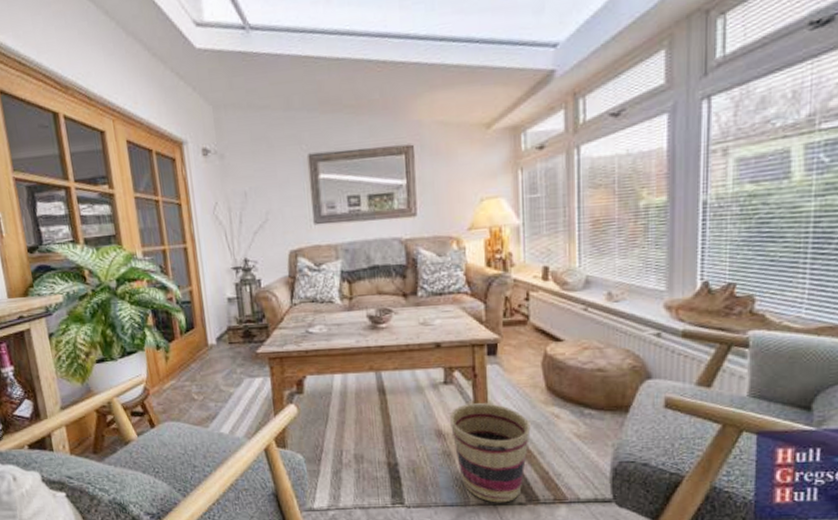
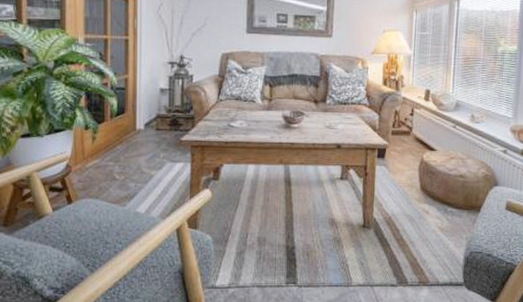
basket: present [449,403,531,503] -> none [342,198,406,284]

